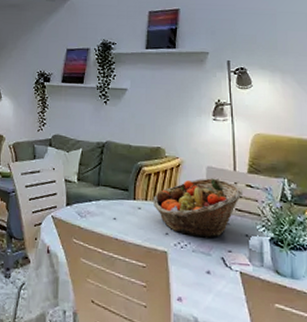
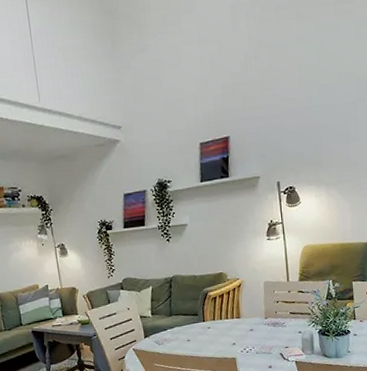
fruit basket: present [152,178,244,238] -> none [219,290,296,342]

